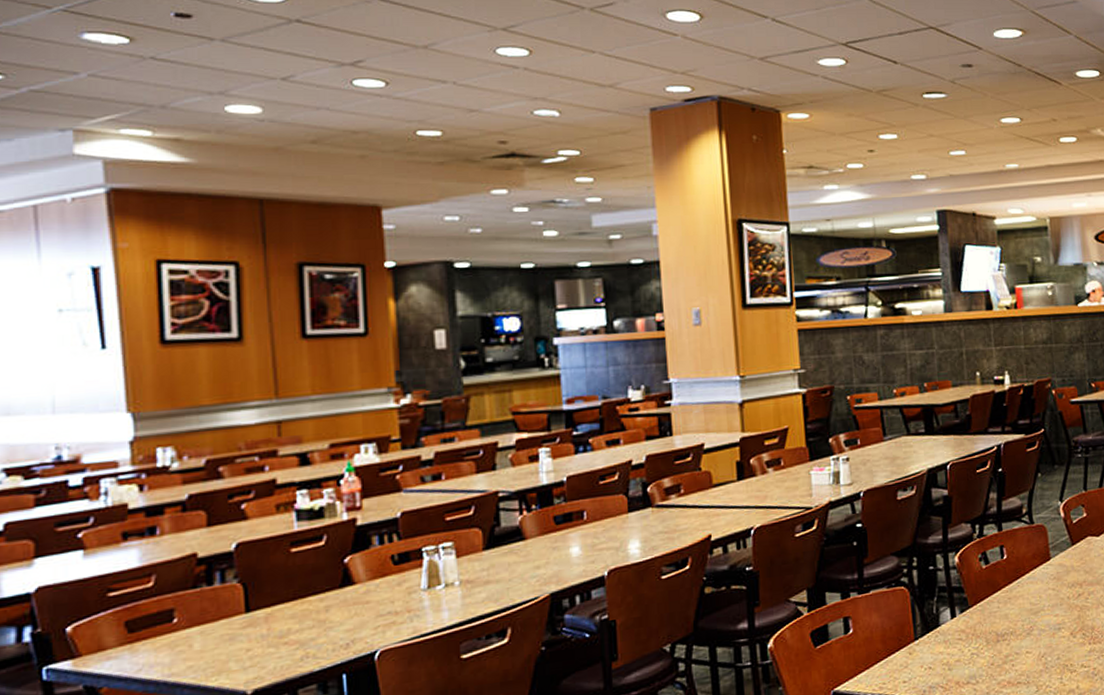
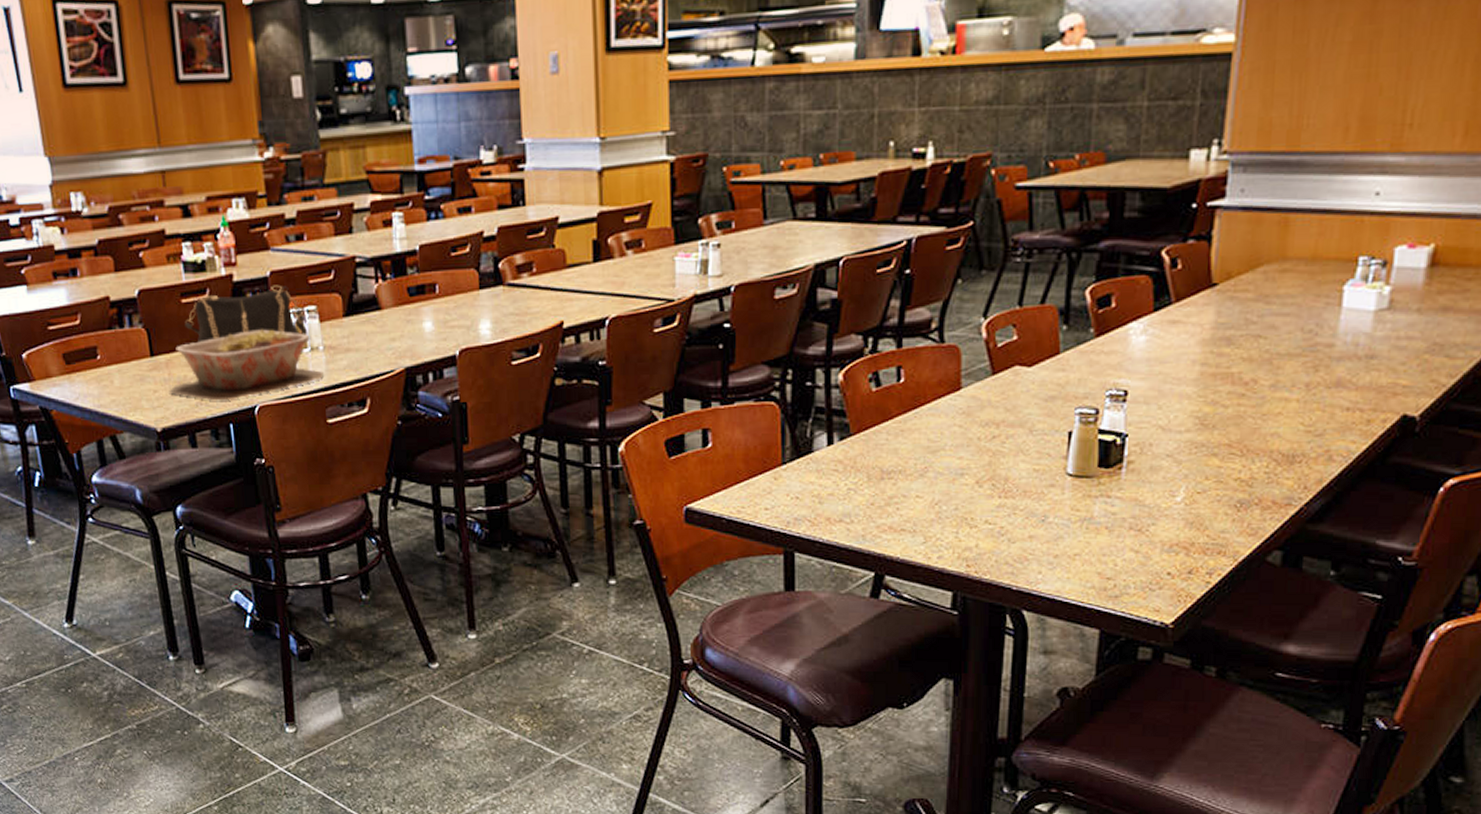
takeout container: none [266,569,459,652] -> present [168,329,324,401]
handbag: none [293,525,441,592] -> present [184,285,307,343]

